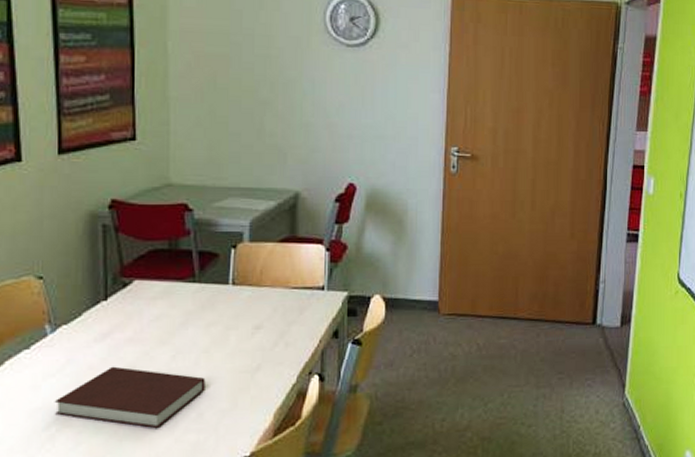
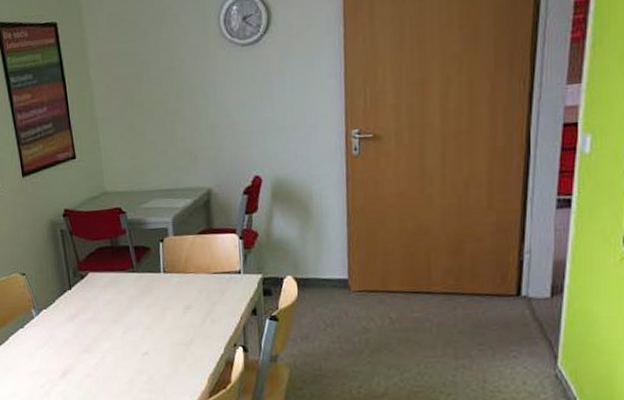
notebook: present [54,366,205,428] -> none [45,340,152,388]

